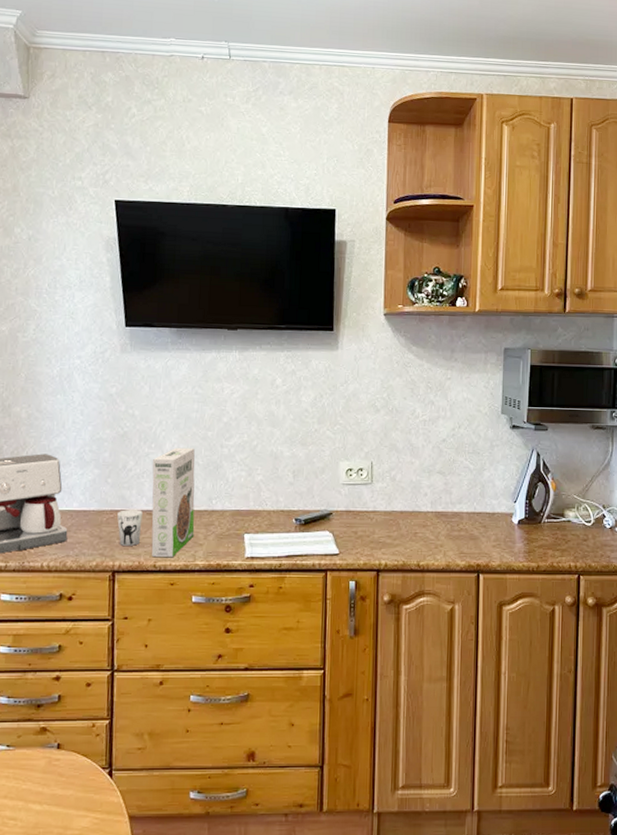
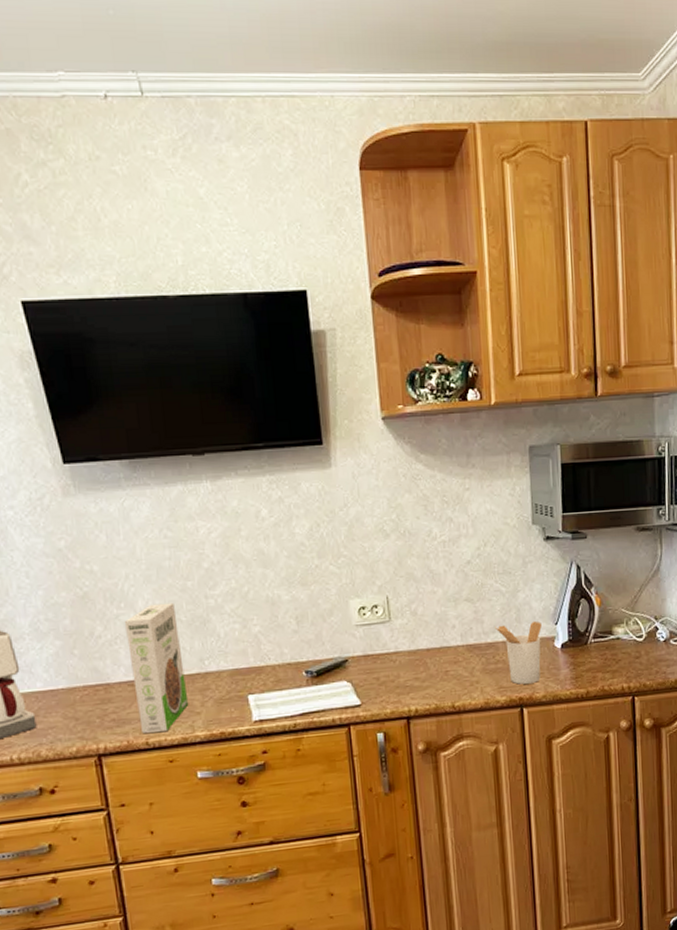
cup: present [117,510,143,546] -> none [92,682,125,725]
utensil holder: none [461,497,502,552] -> present [495,621,542,684]

